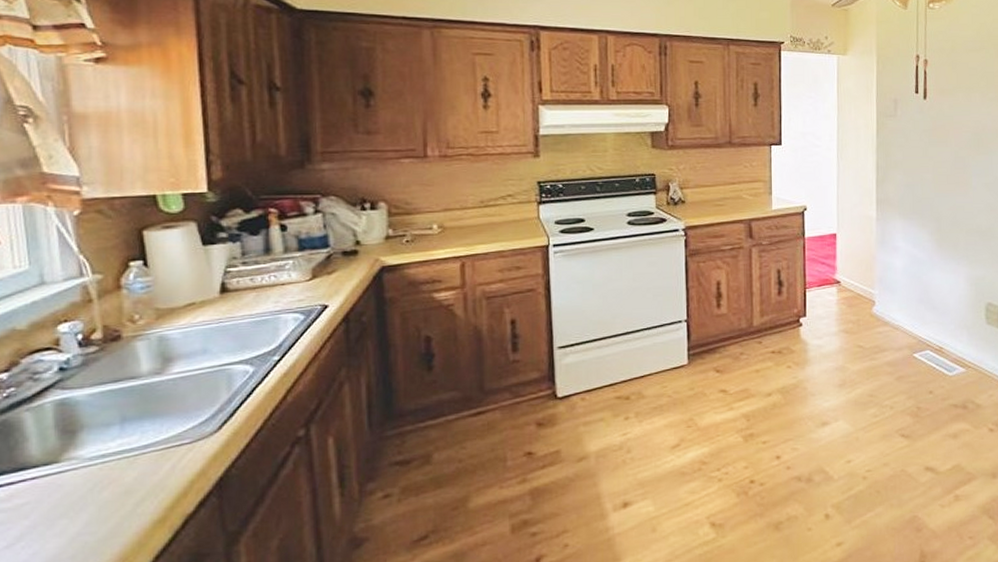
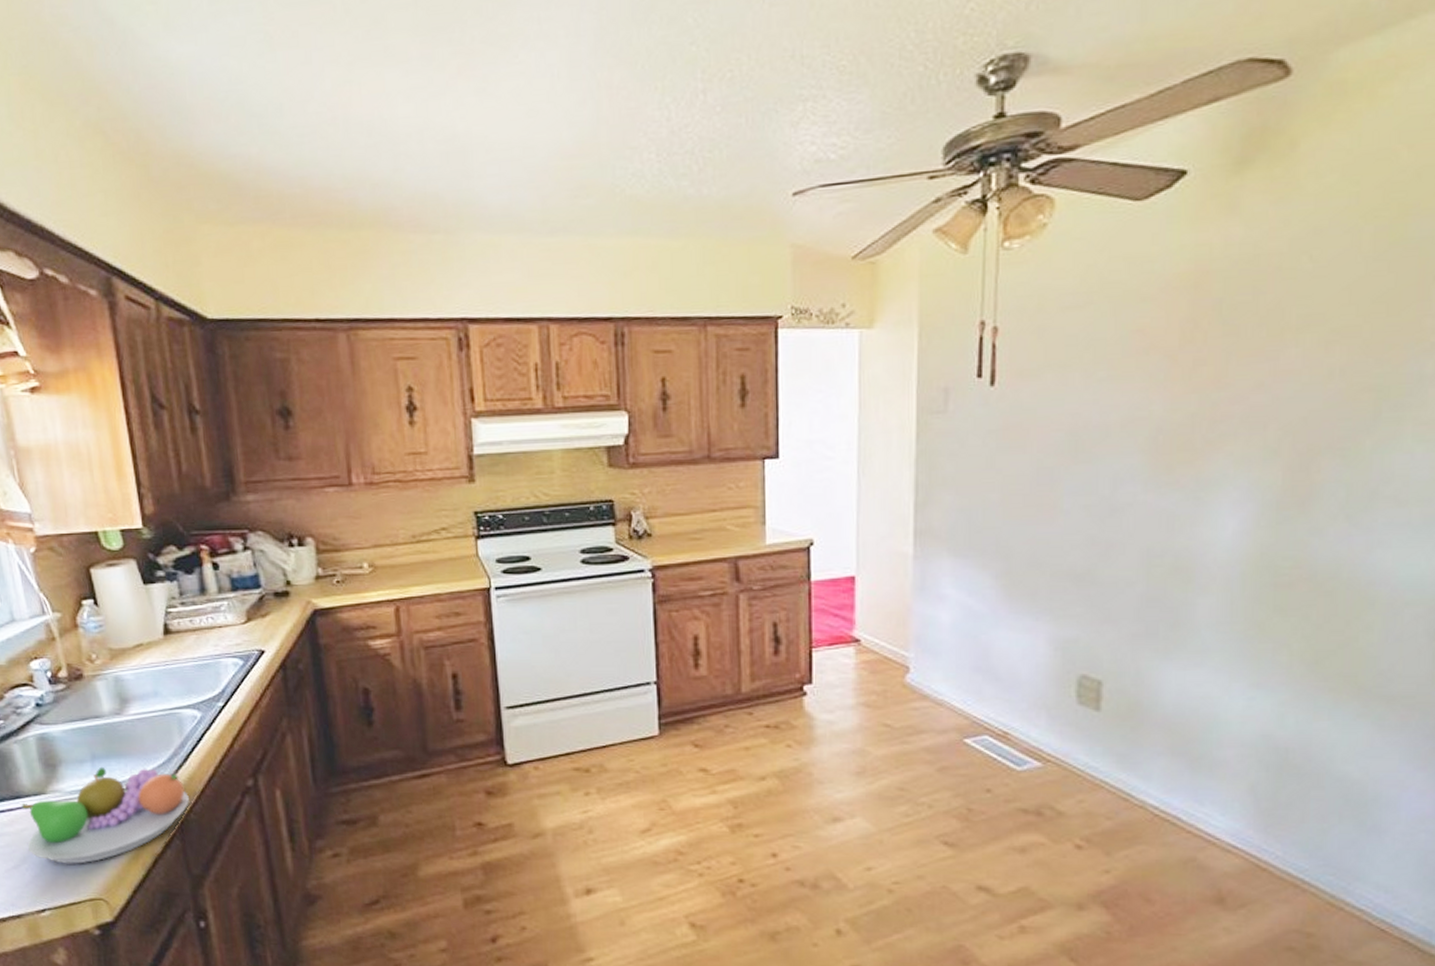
fruit bowl: none [25,426,233,537] -> present [21,766,190,864]

